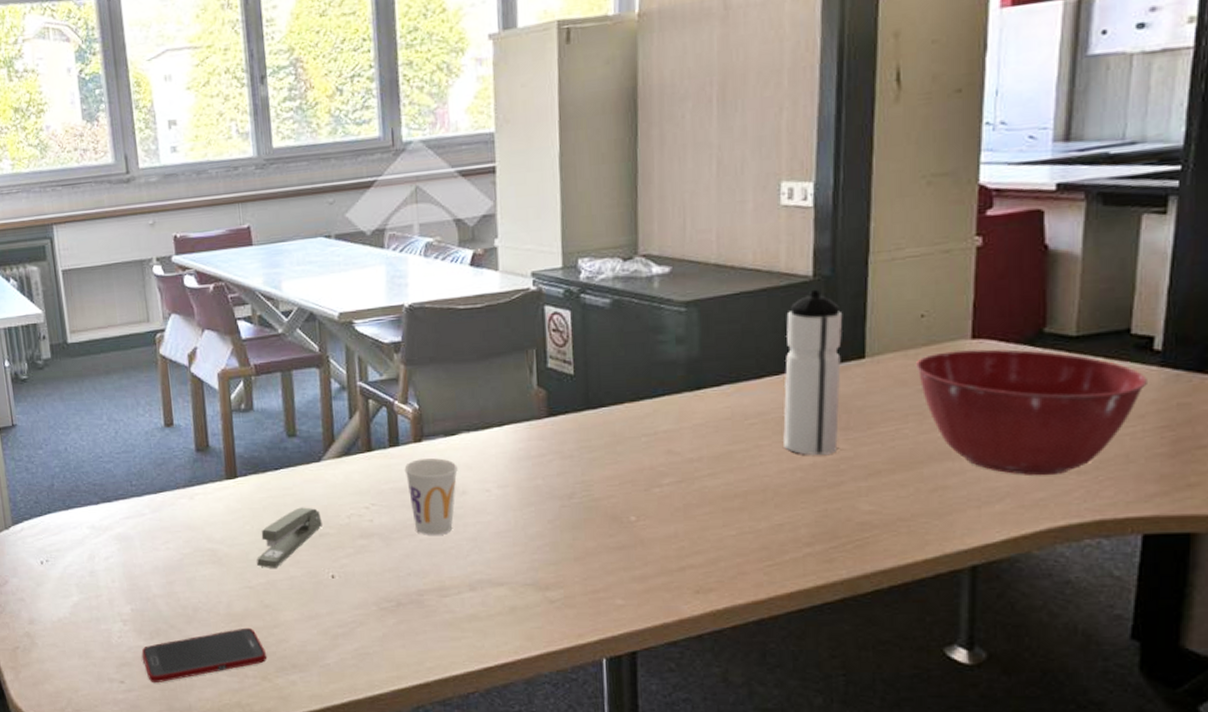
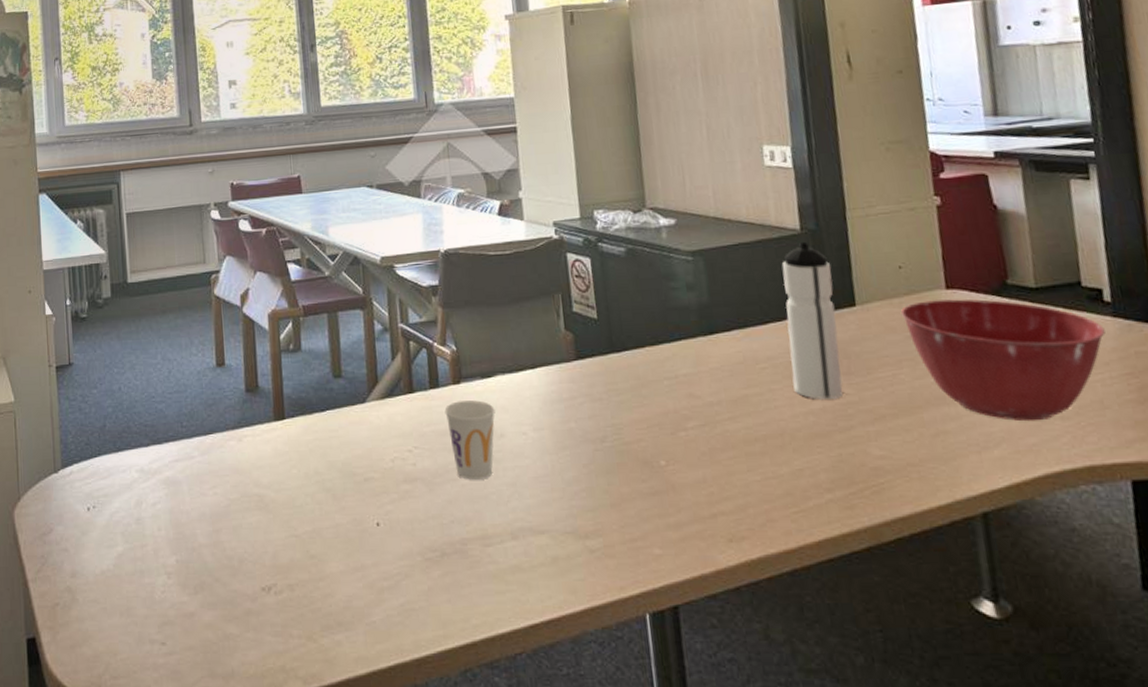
cell phone: present [141,627,268,683] -> none [184,580,313,645]
stapler: present [257,507,322,568] -> none [303,450,367,515]

